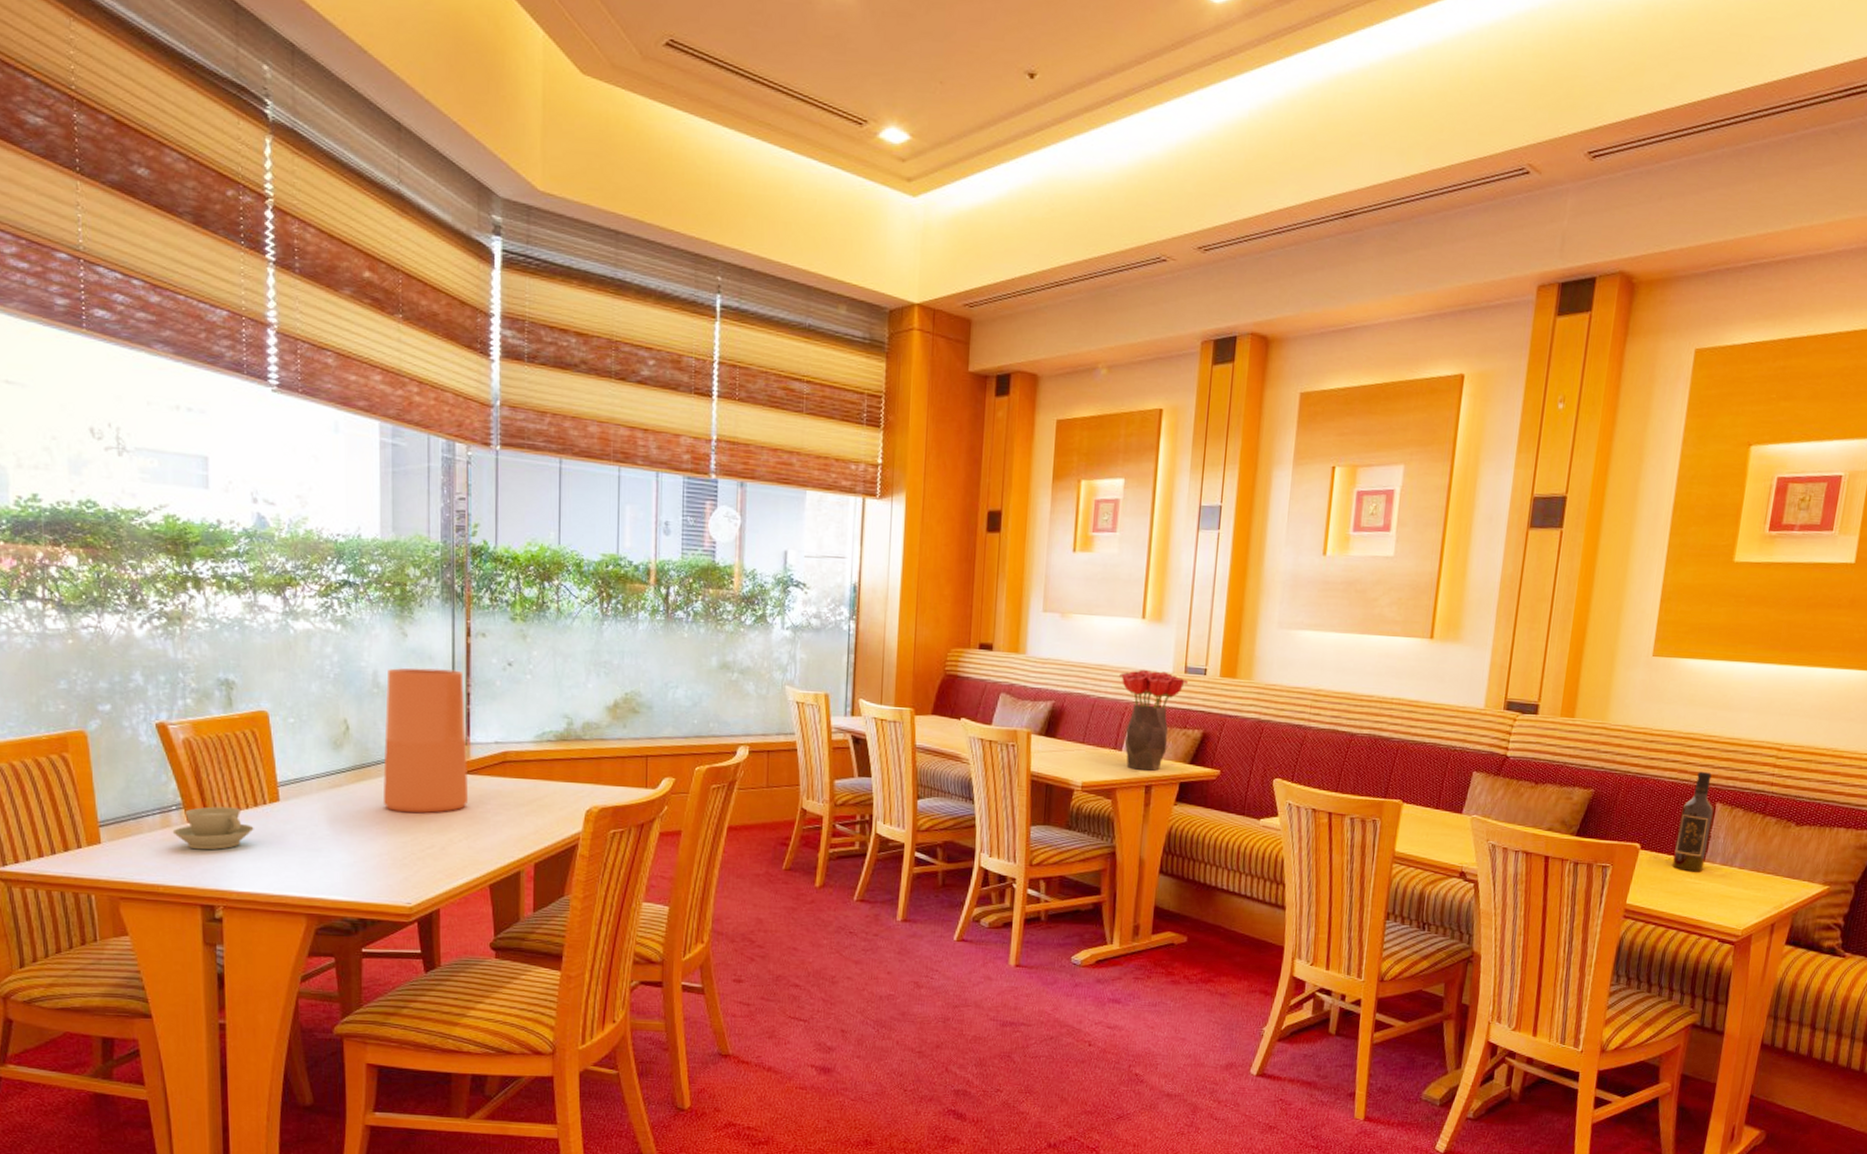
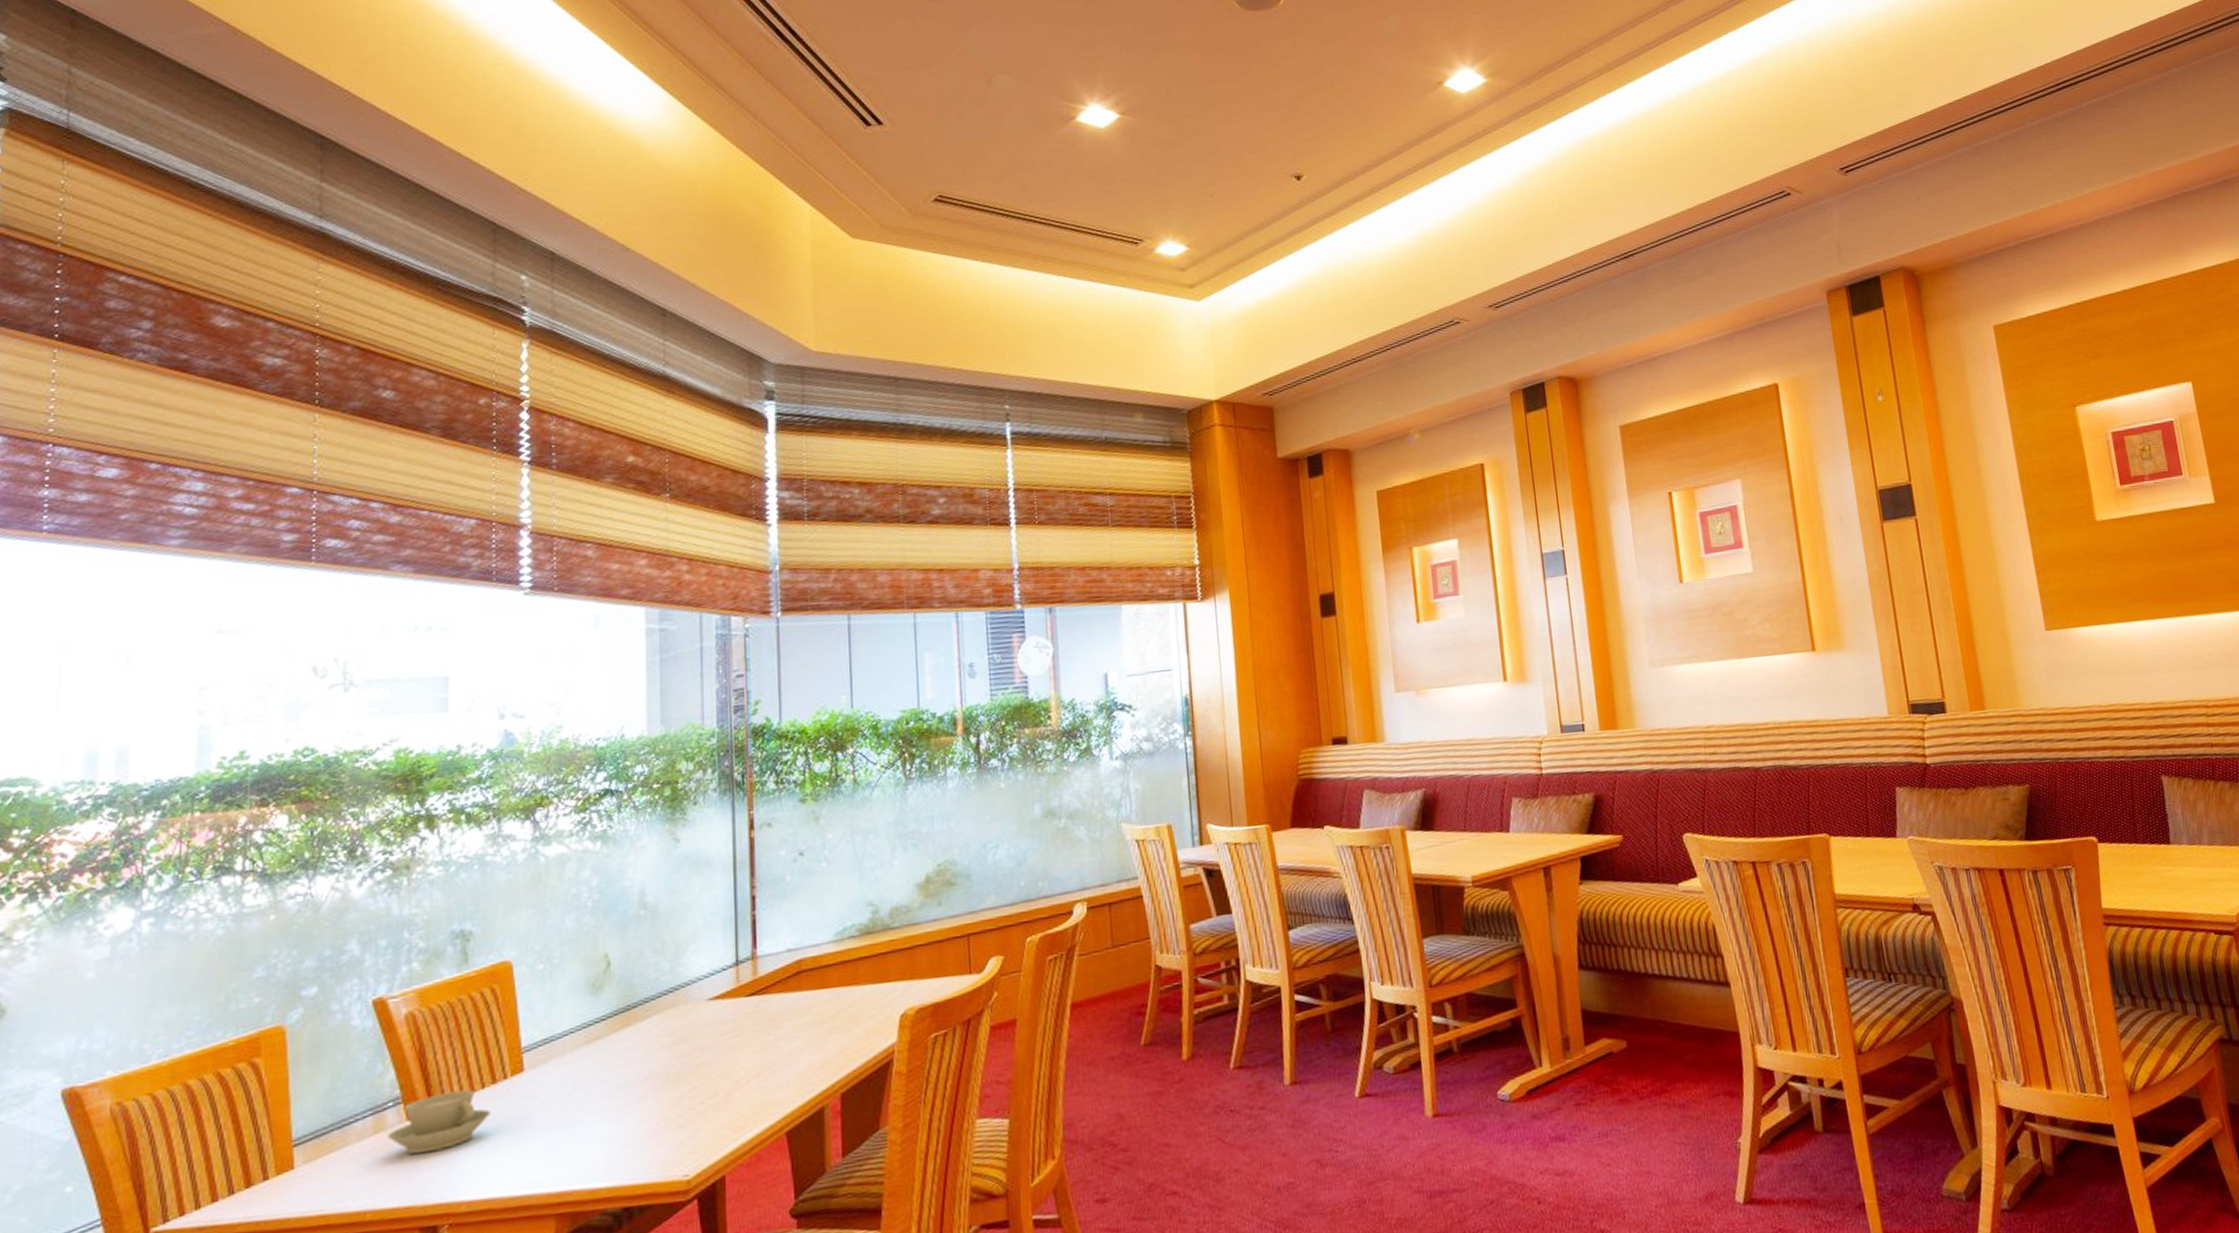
vase: present [383,667,468,814] -> none [652,871,756,1059]
bouquet: present [1119,669,1188,772] -> none [1491,735,1567,852]
wine bottle: present [1671,771,1714,874] -> none [2127,744,2173,861]

